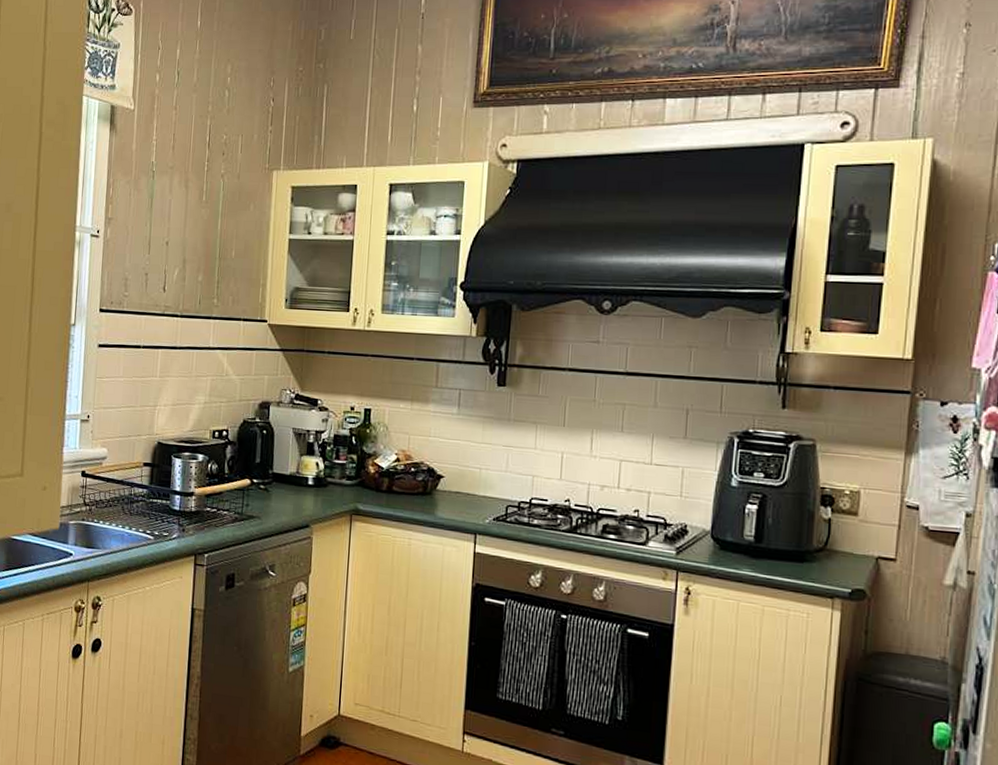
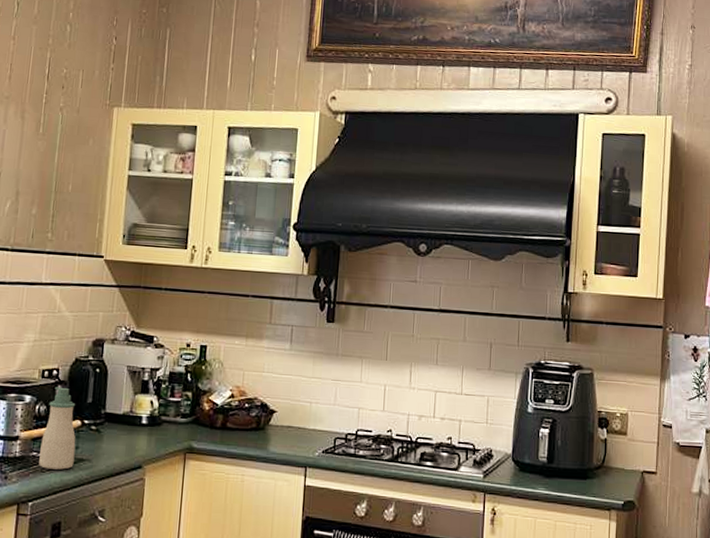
soap bottle: none [212,447,246,526] -> present [39,387,76,470]

